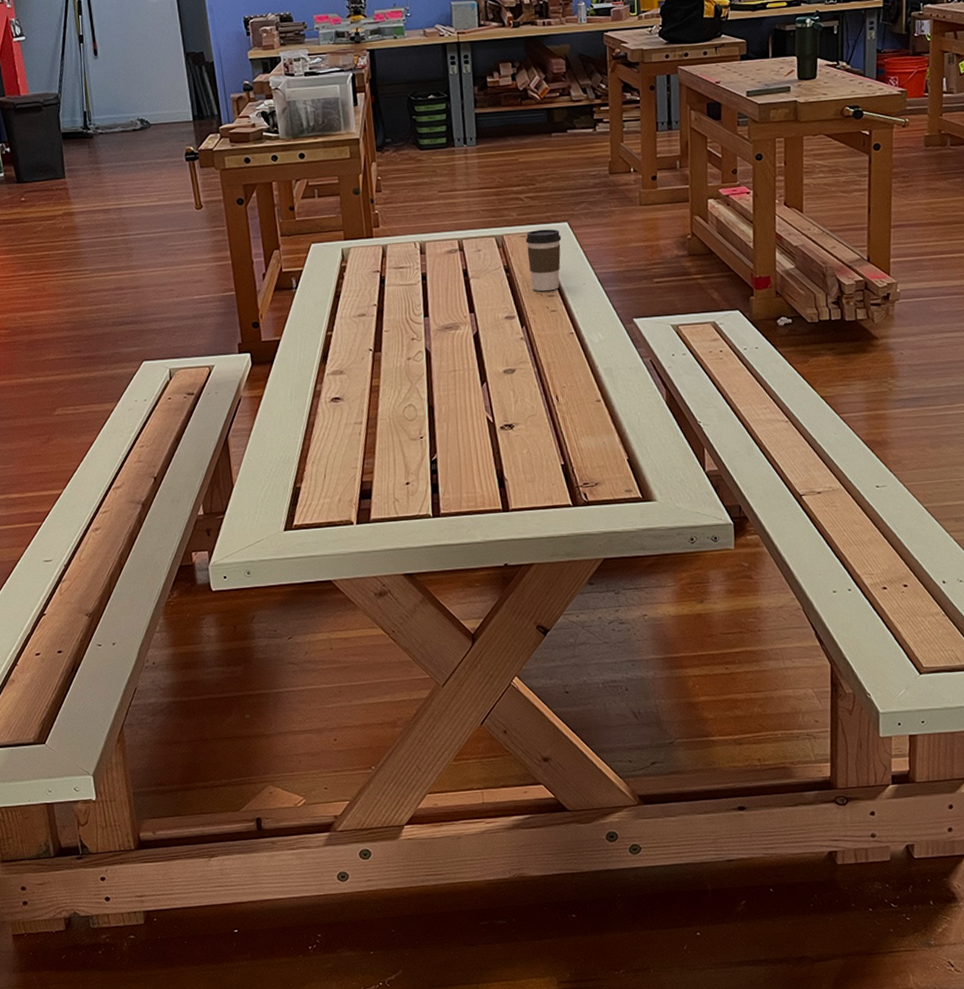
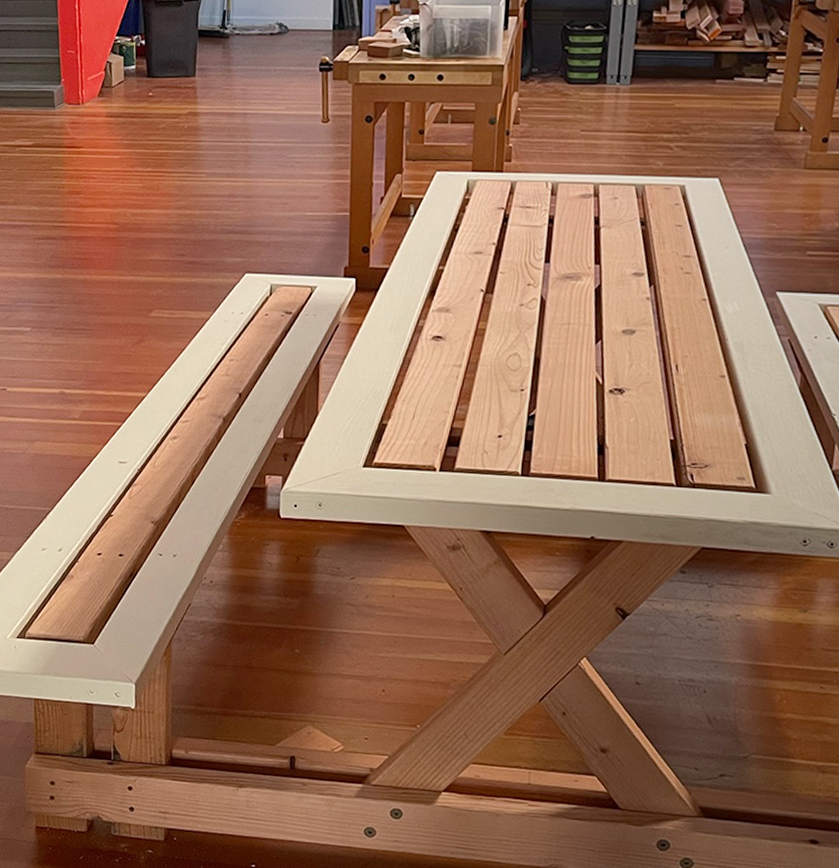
coffee cup: present [525,229,561,292] -> none [668,183,709,251]

